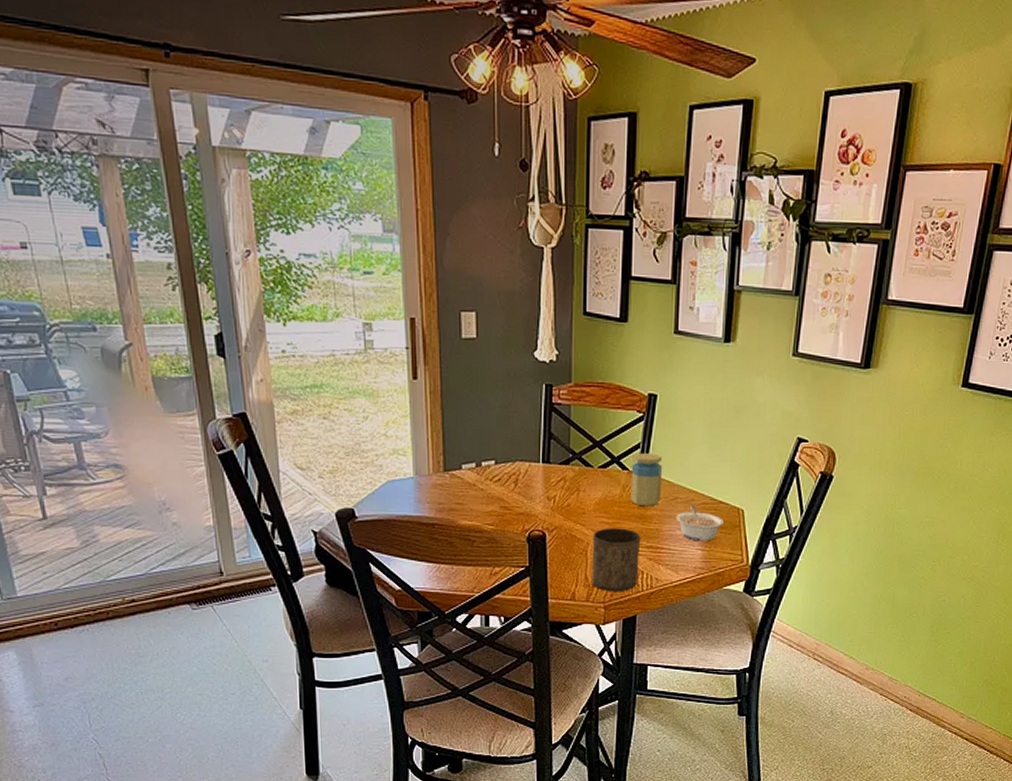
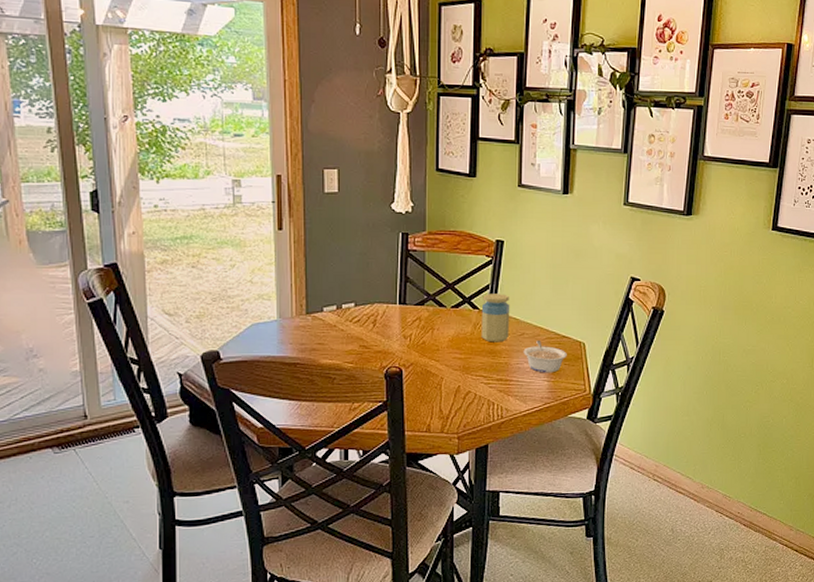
cup: present [592,528,641,592] -> none [446,362,492,423]

